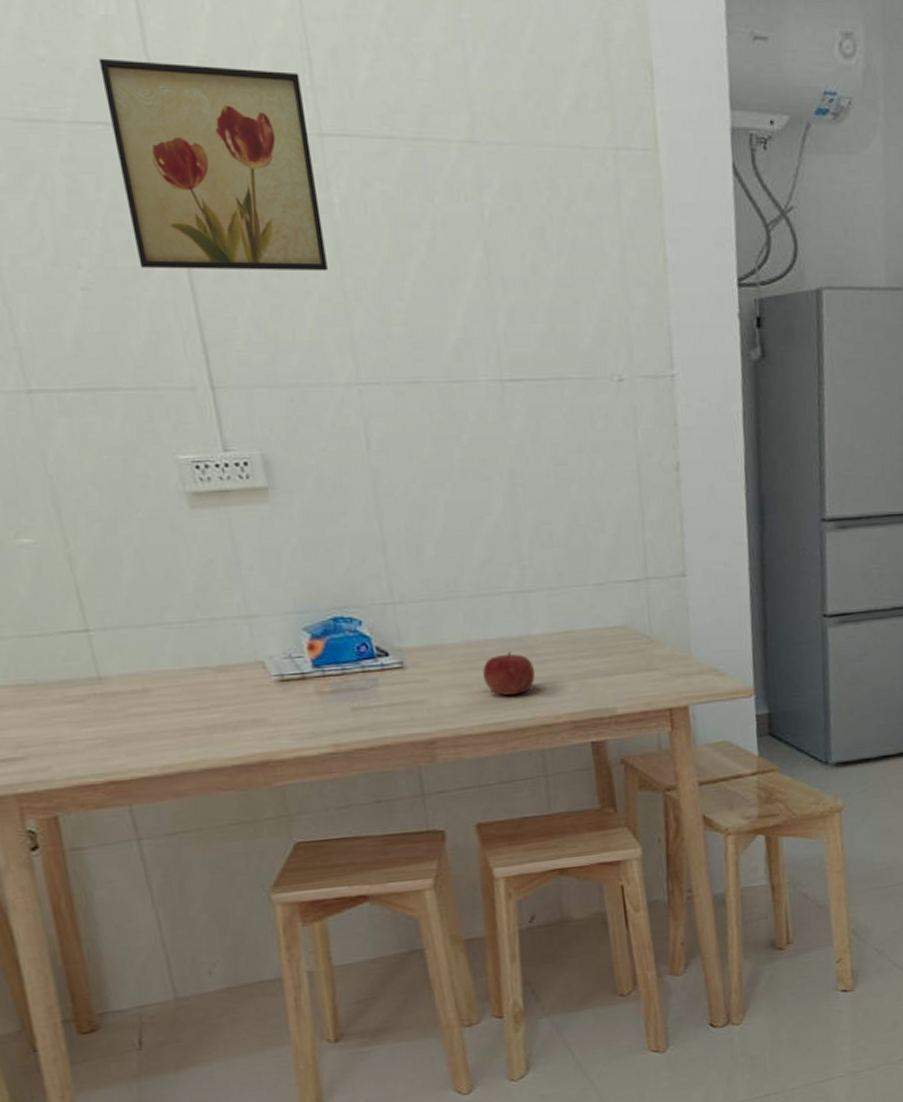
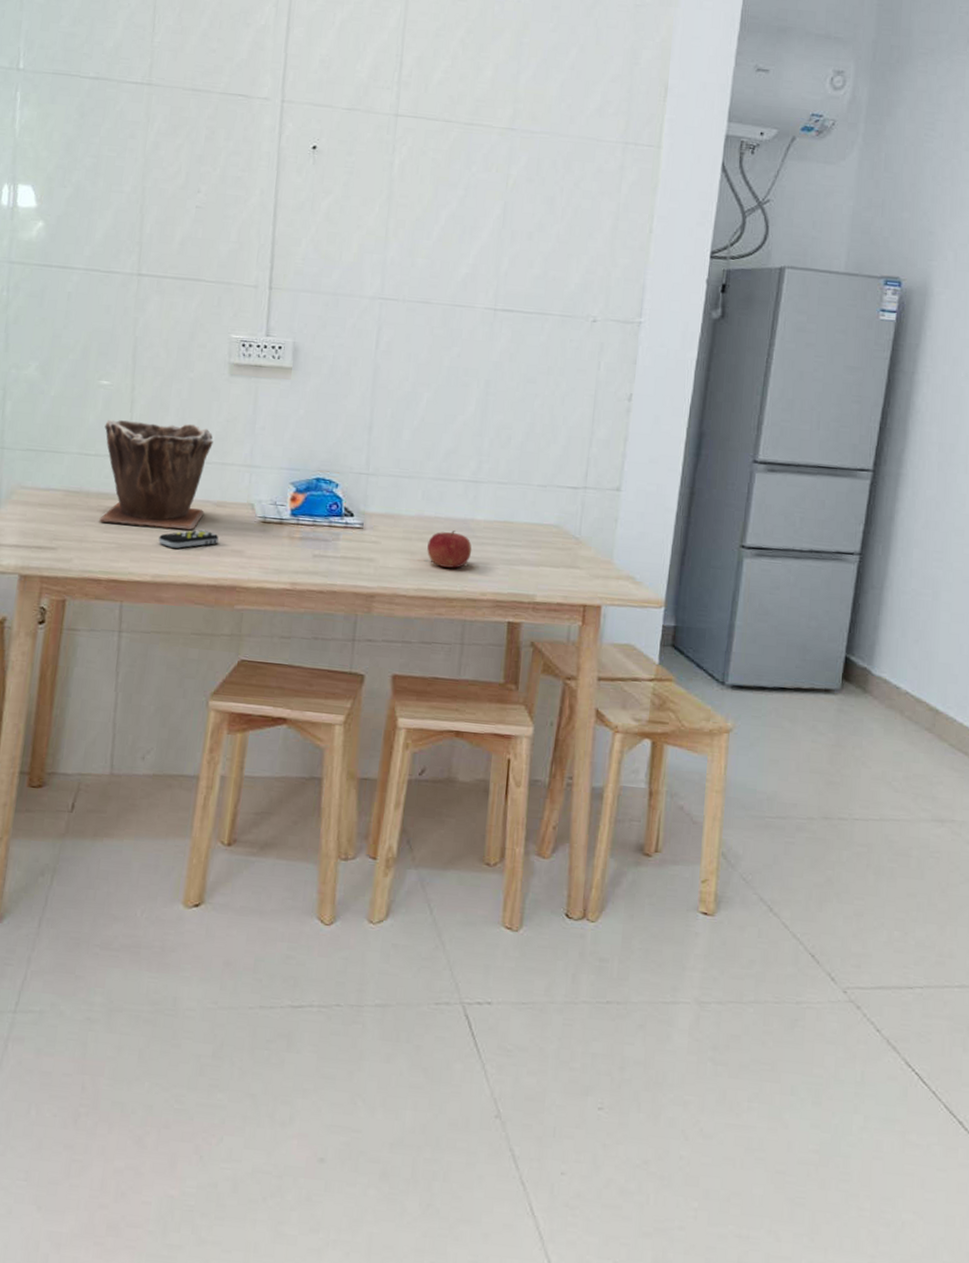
plant pot: none [42,576,205,716] -> present [99,419,213,531]
wall art: present [99,58,328,271] -> none [241,52,391,213]
remote control: none [155,702,232,731] -> present [158,529,219,549]

